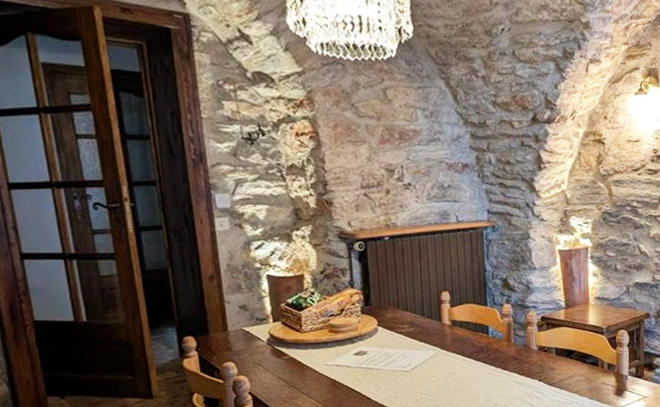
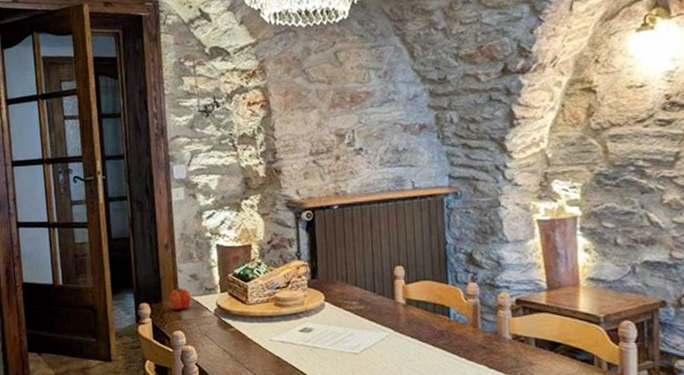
fruit: none [217,318,242,342] -> present [169,287,191,311]

